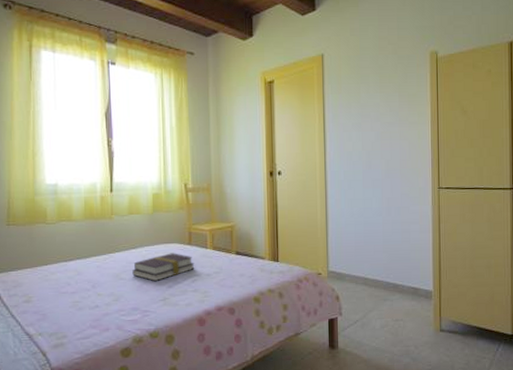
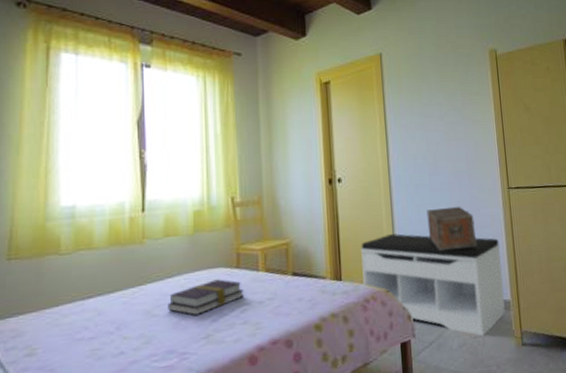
bench: none [297,224,427,320] -> present [361,233,505,337]
decorative box: none [358,202,405,241] -> present [426,206,477,251]

